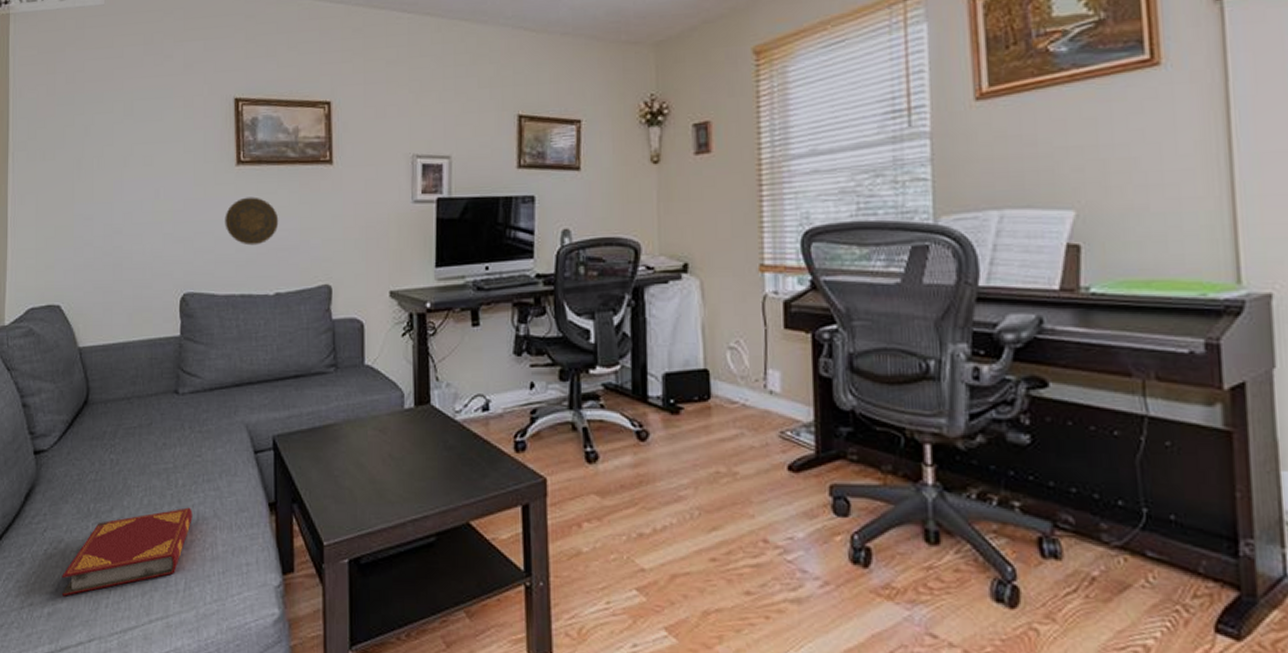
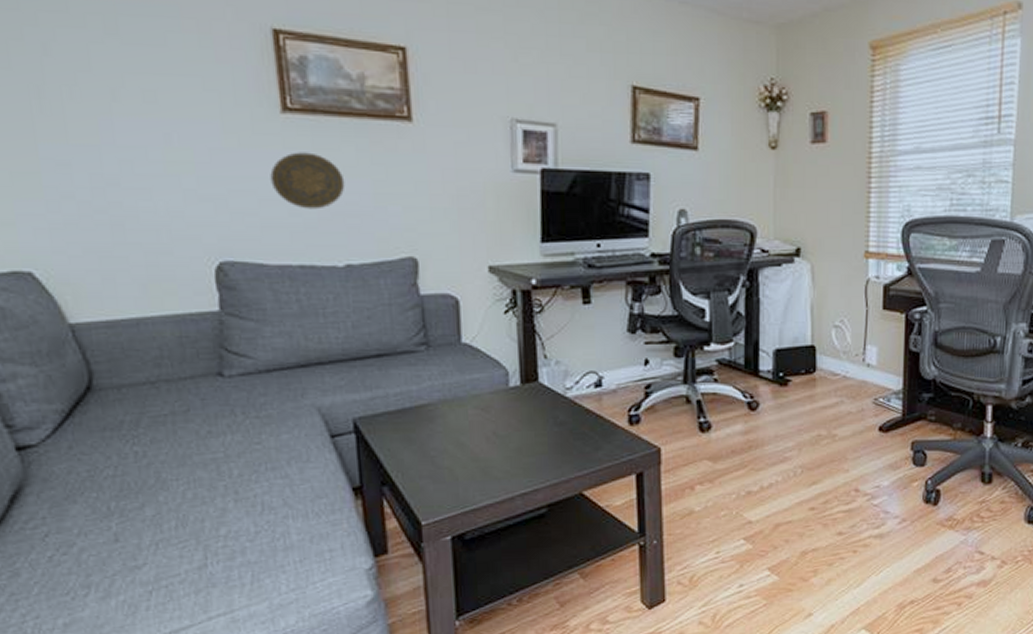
hardback book: present [61,507,192,596] -> none [78,498,256,604]

